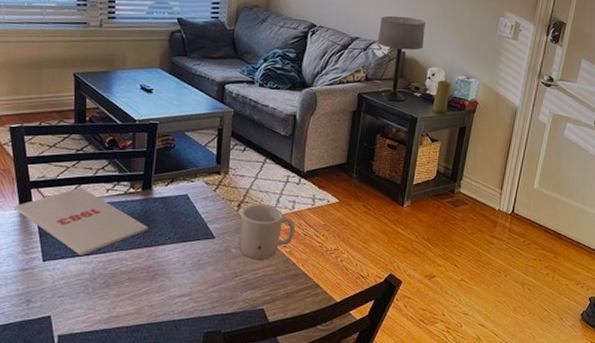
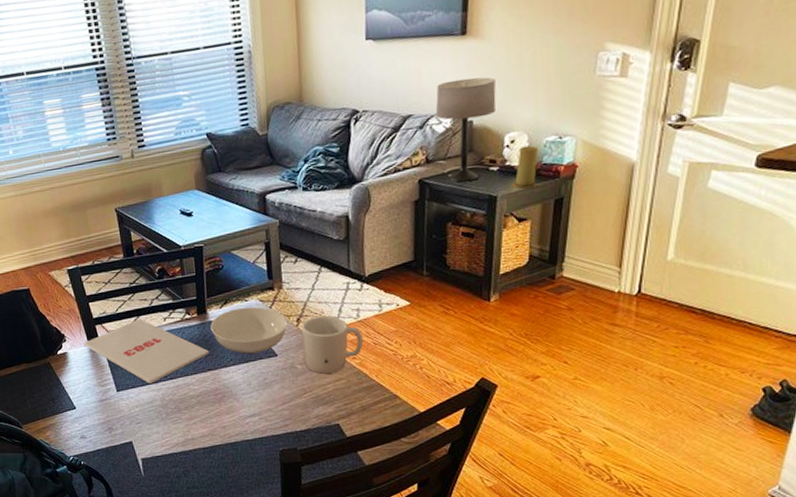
bowl: none [153,187,229,234] -> present [210,306,288,354]

